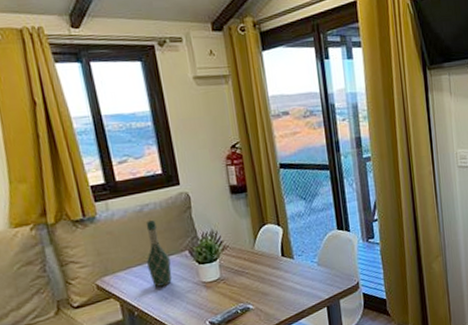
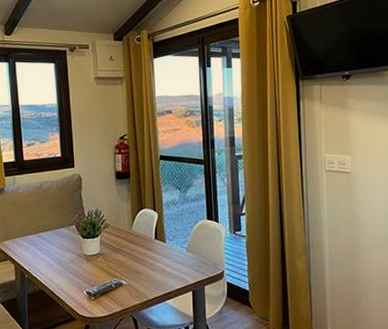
wine bottle: present [146,220,172,287] -> none [39,196,60,255]

